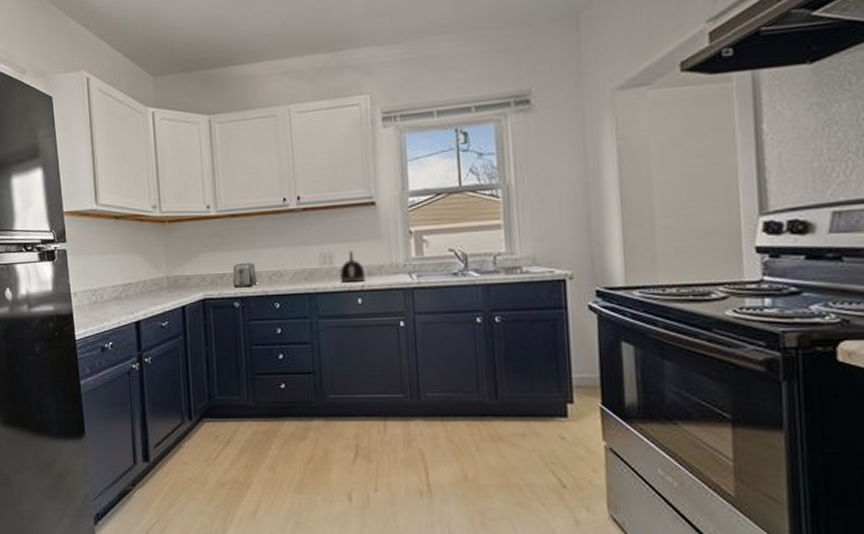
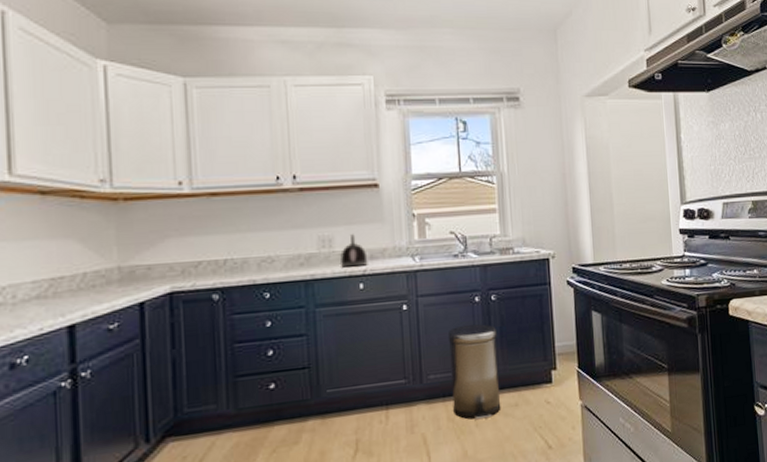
toaster: present [232,263,257,288] -> none [211,248,242,278]
pedal bin: none [446,346,506,444] -> present [447,324,501,420]

